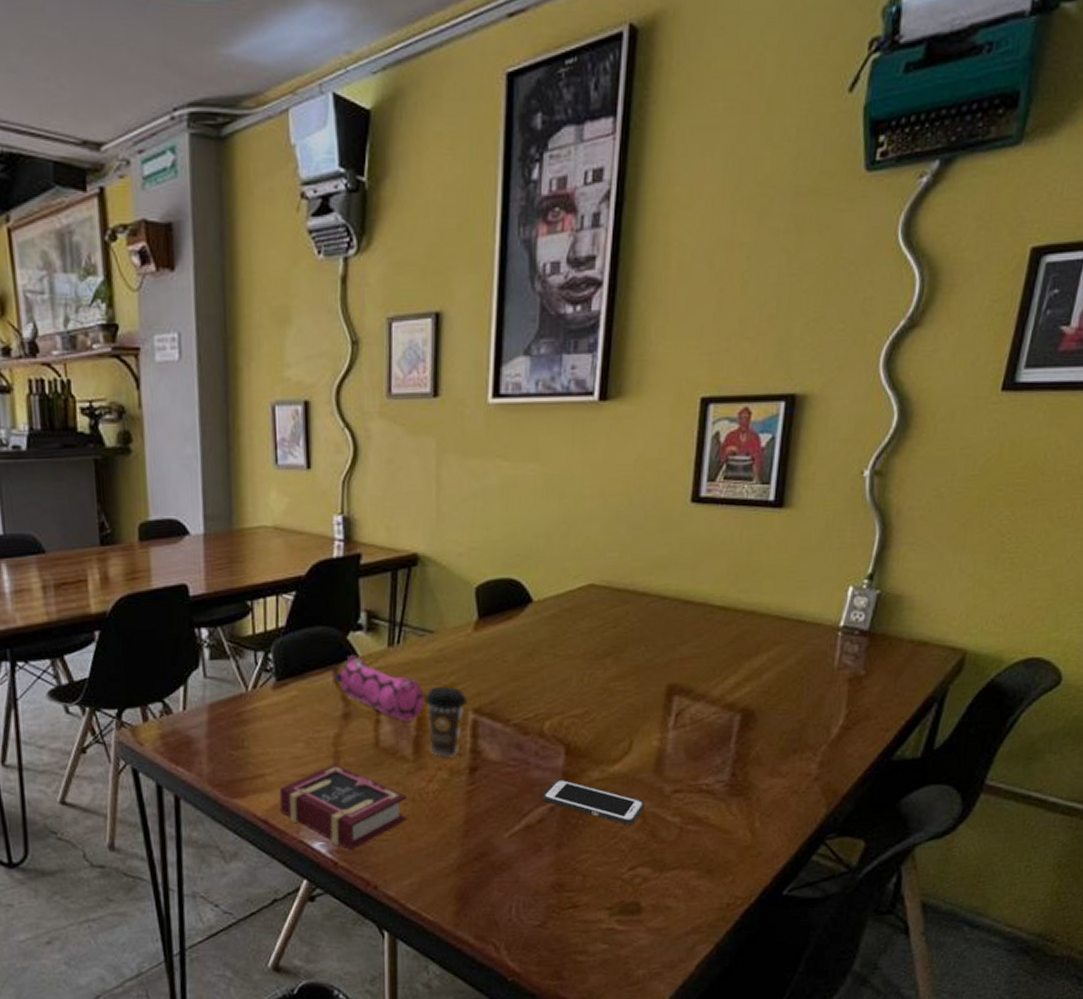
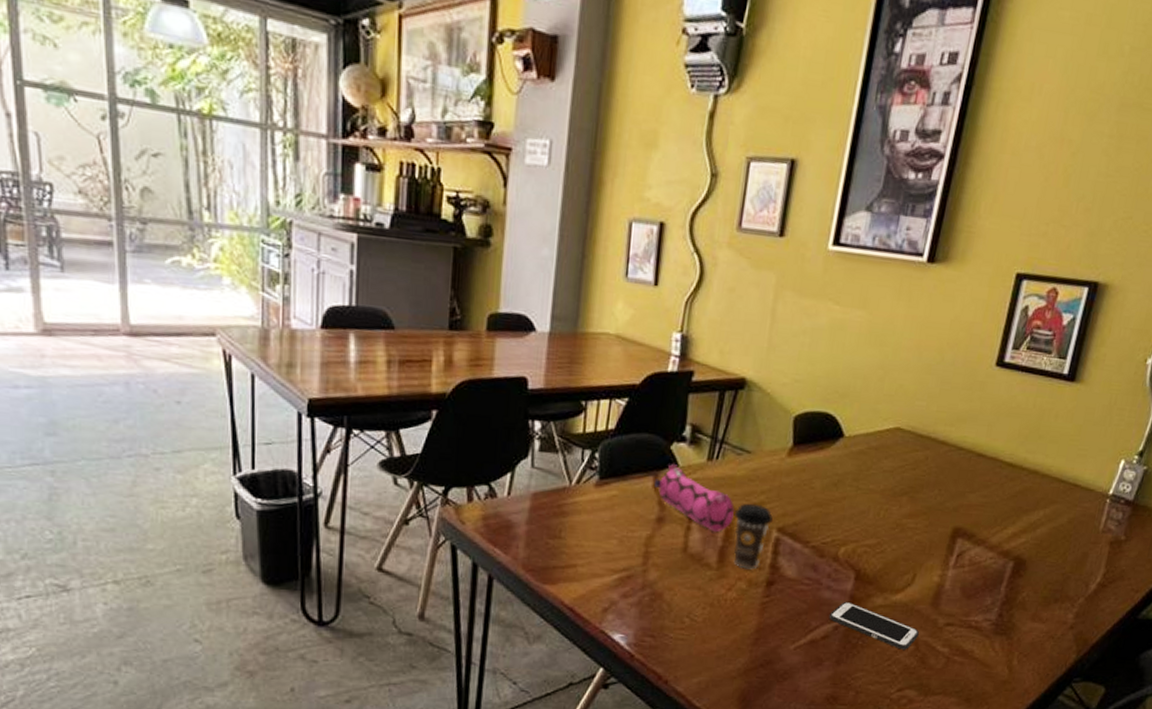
book: present [279,764,407,851] -> none [586,563,706,646]

